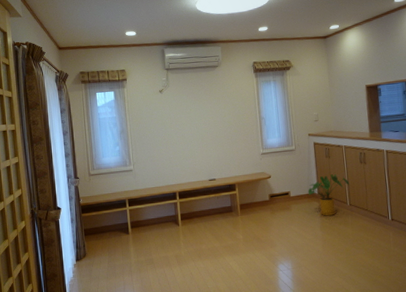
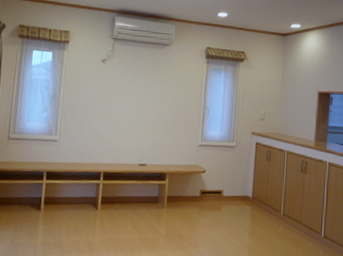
house plant: present [308,174,350,216] -> none [241,179,287,223]

